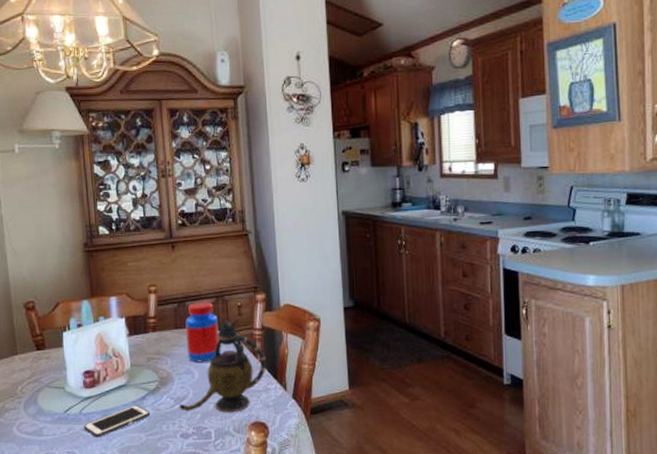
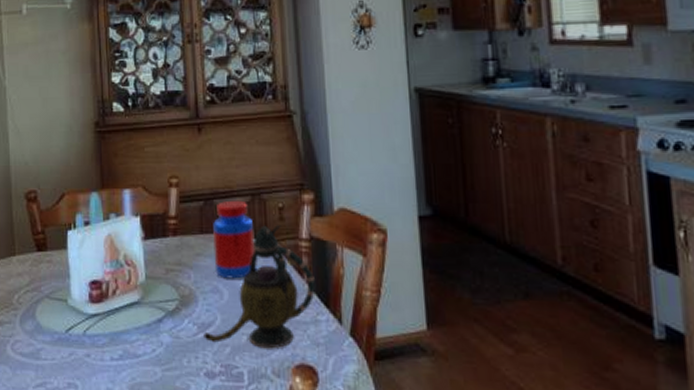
cell phone: present [84,405,150,438] -> none [88,329,168,368]

